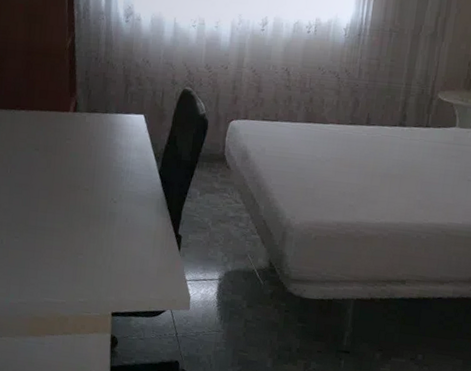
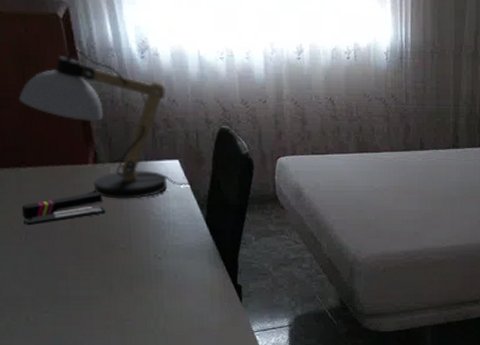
stapler: none [10,136,77,161] -> present [21,191,106,226]
desk lamp: none [23,12,154,147] -> present [18,50,194,199]

